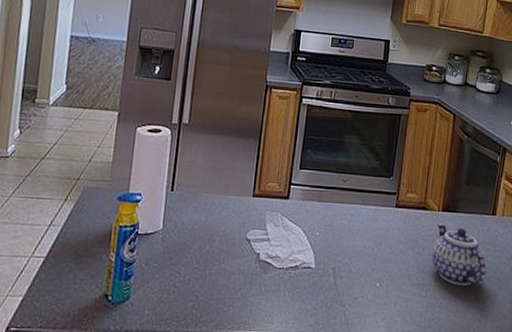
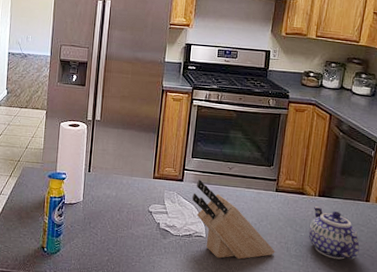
knife block: none [299,195,395,294] -> present [192,179,275,259]

